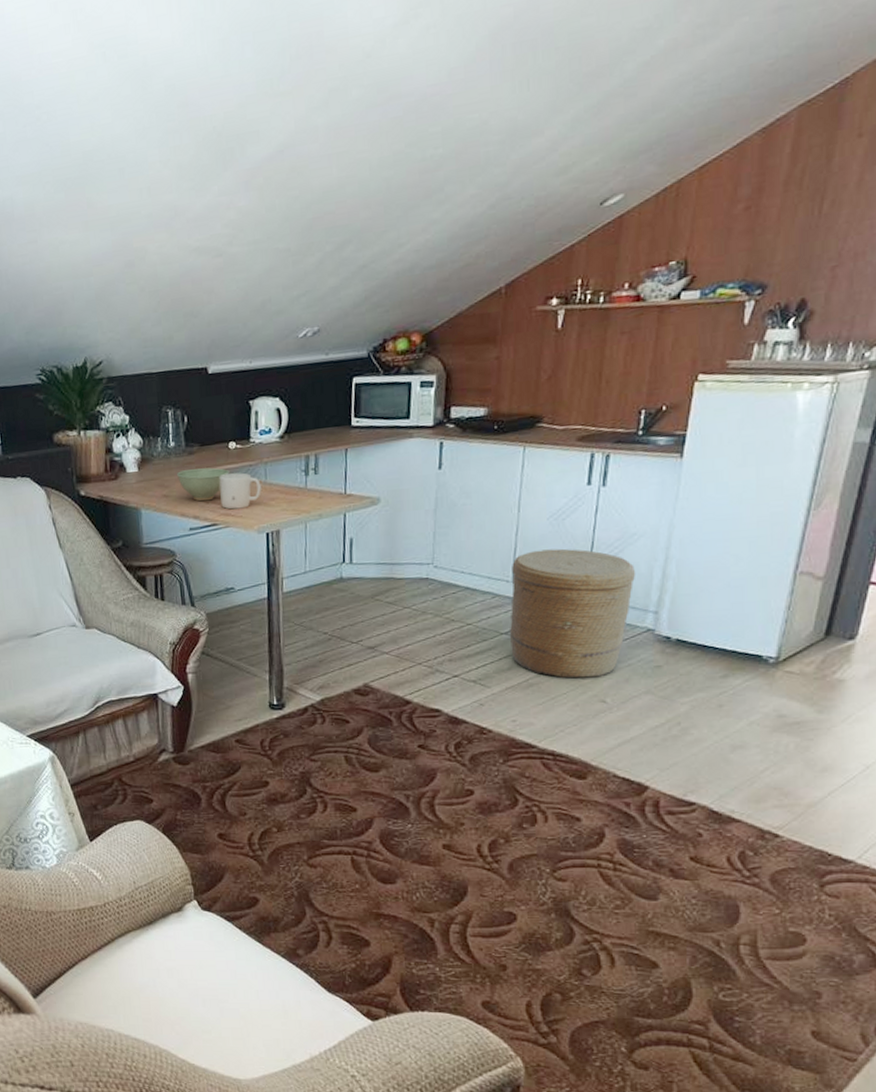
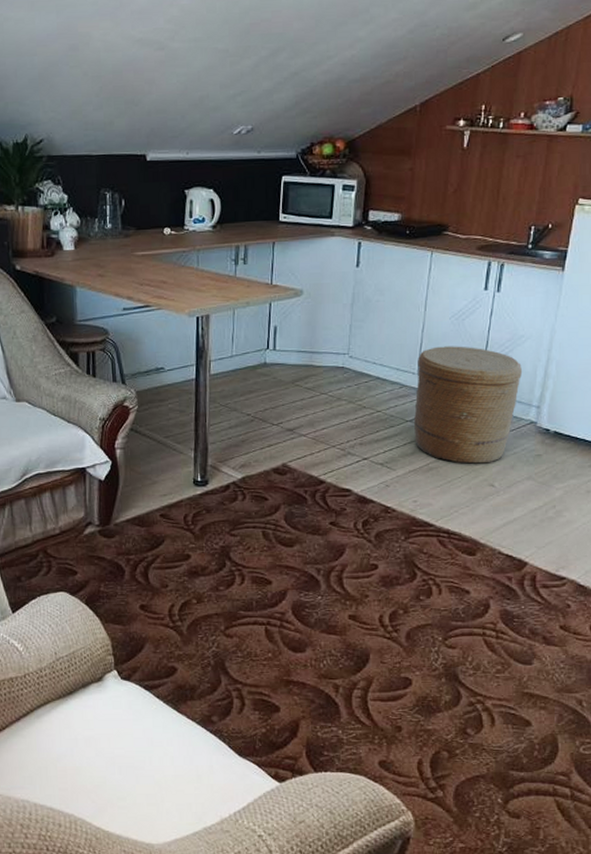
bowl: present [177,467,230,502] -> none [113,251,164,283]
mug: present [219,473,261,510] -> none [153,258,193,293]

